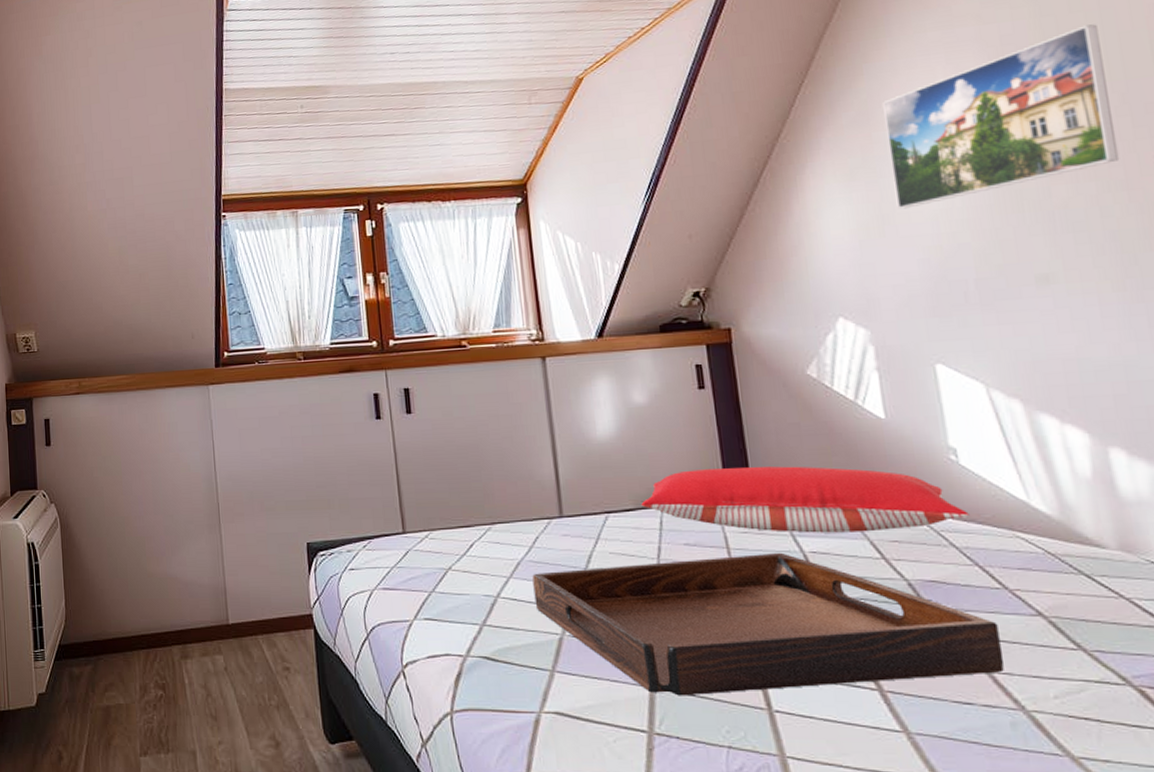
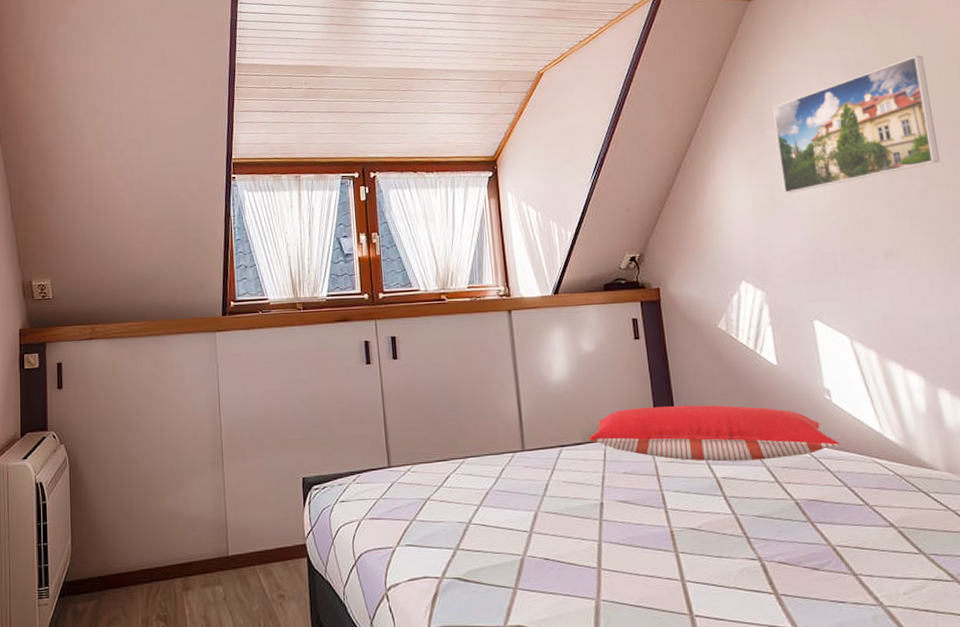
serving tray: present [532,552,1004,696] -> none [499,478,867,606]

